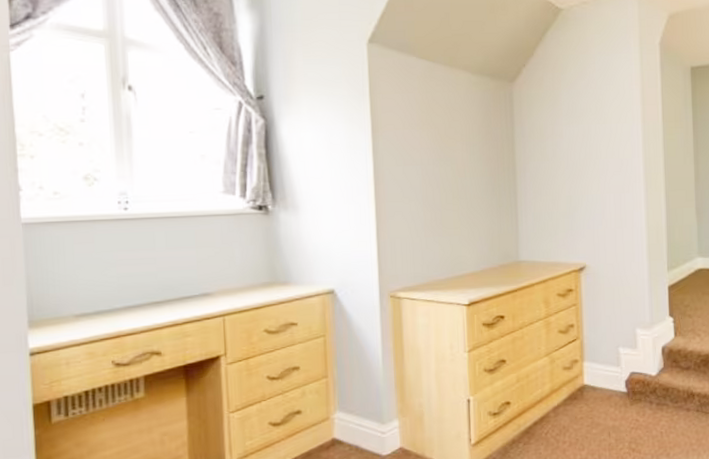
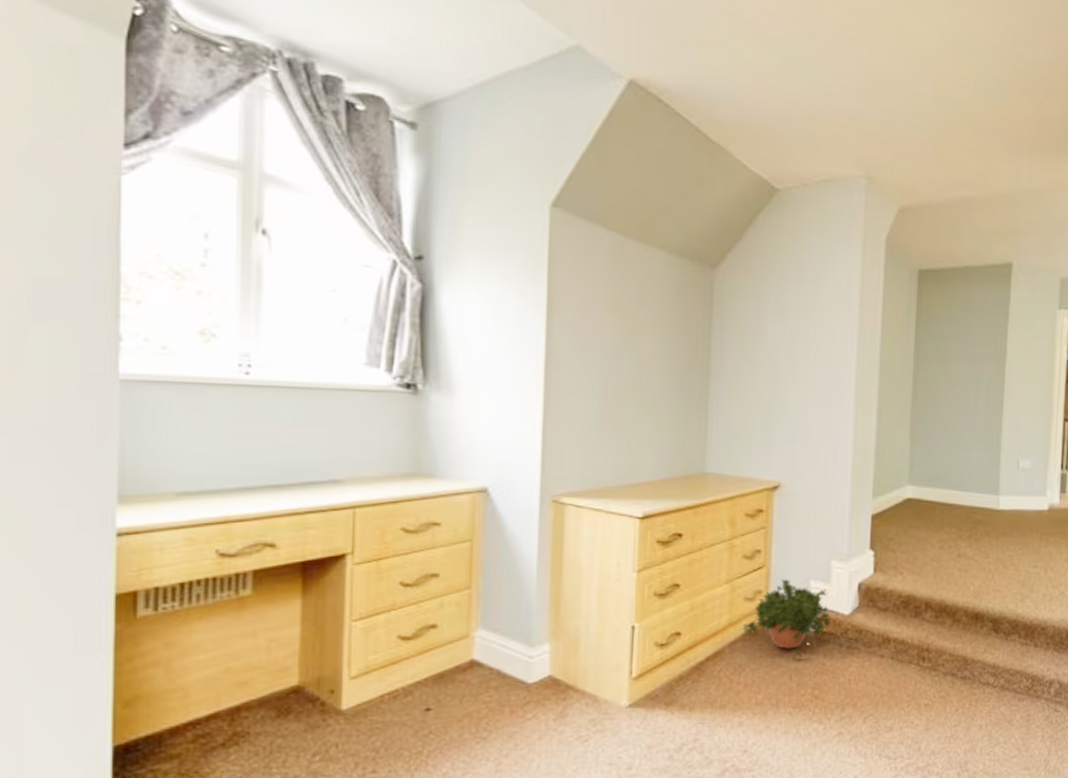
potted plant: none [562,348,642,417] -> present [741,579,833,658]

